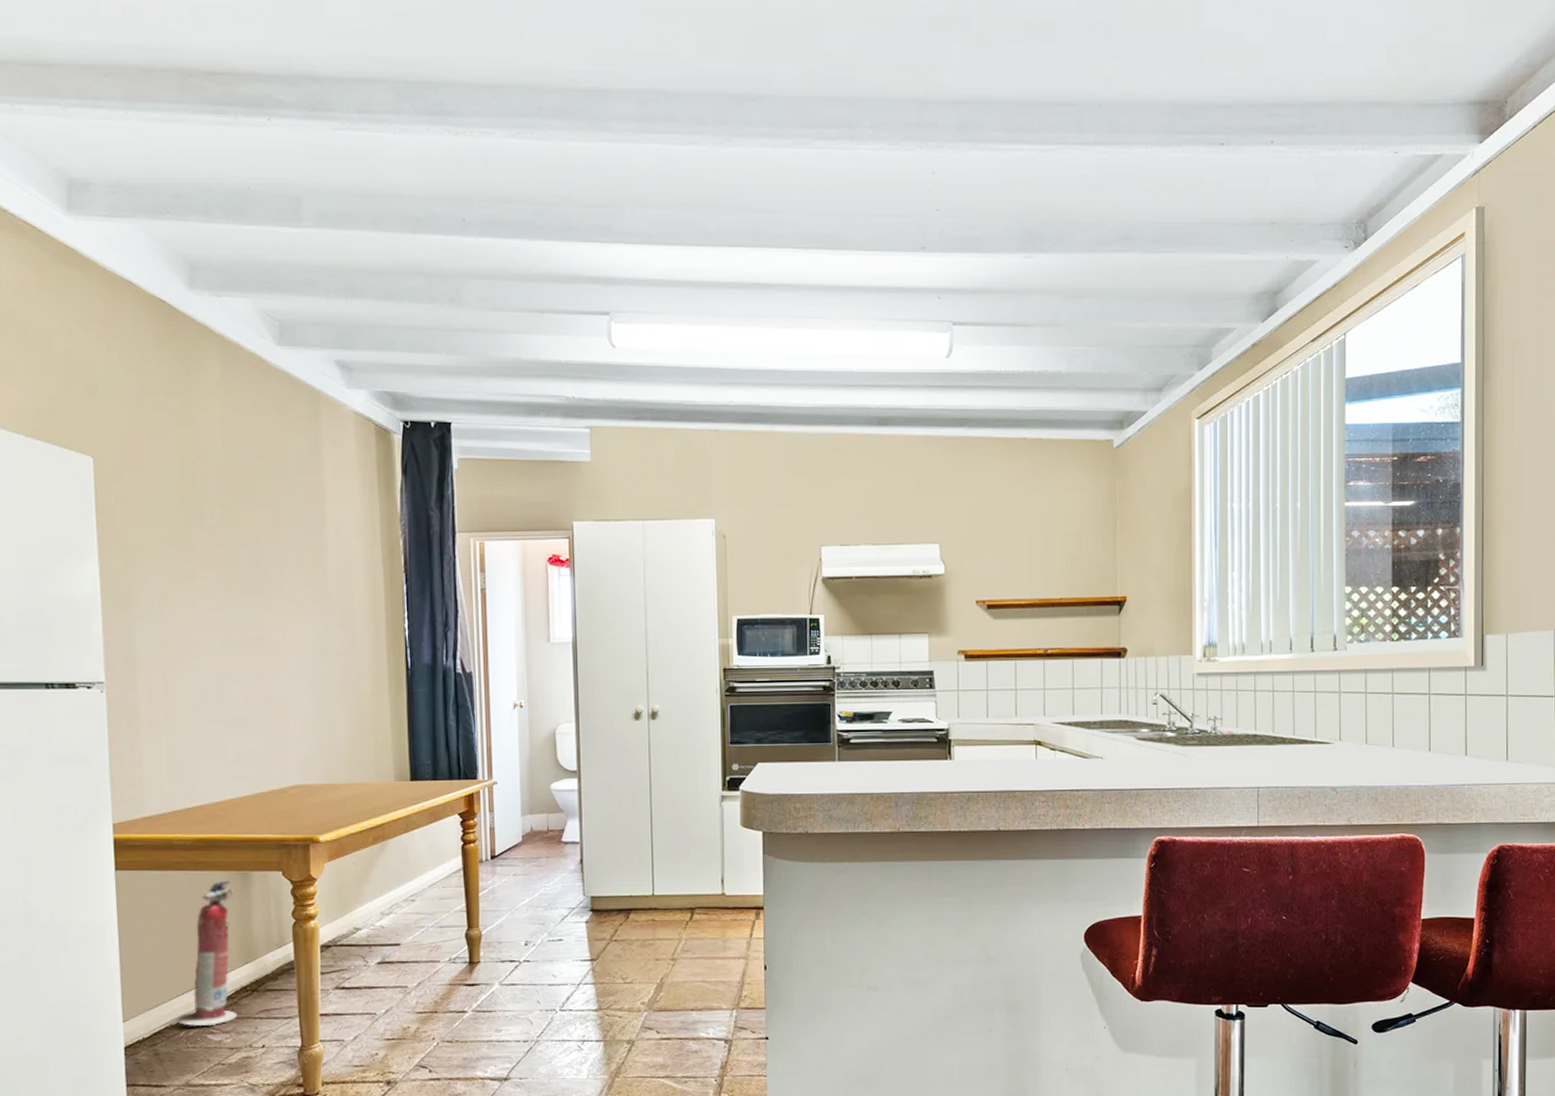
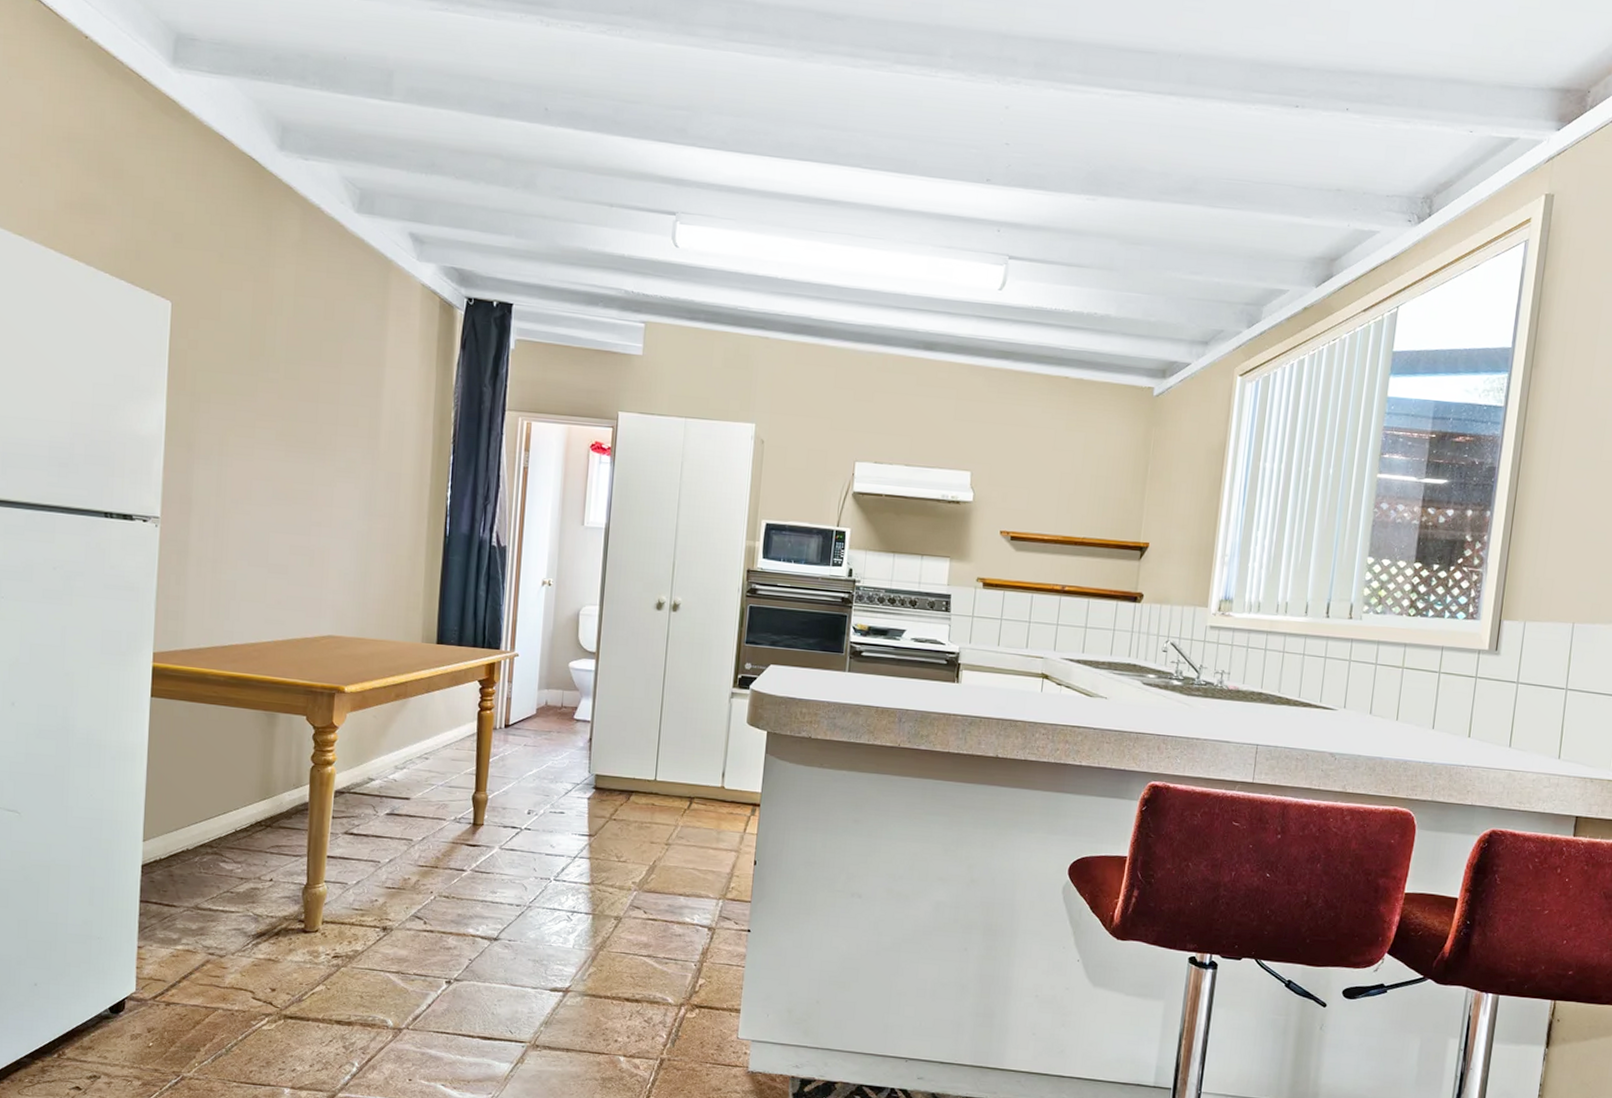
fire extinguisher: present [177,880,238,1026] -> none [193,718,258,855]

